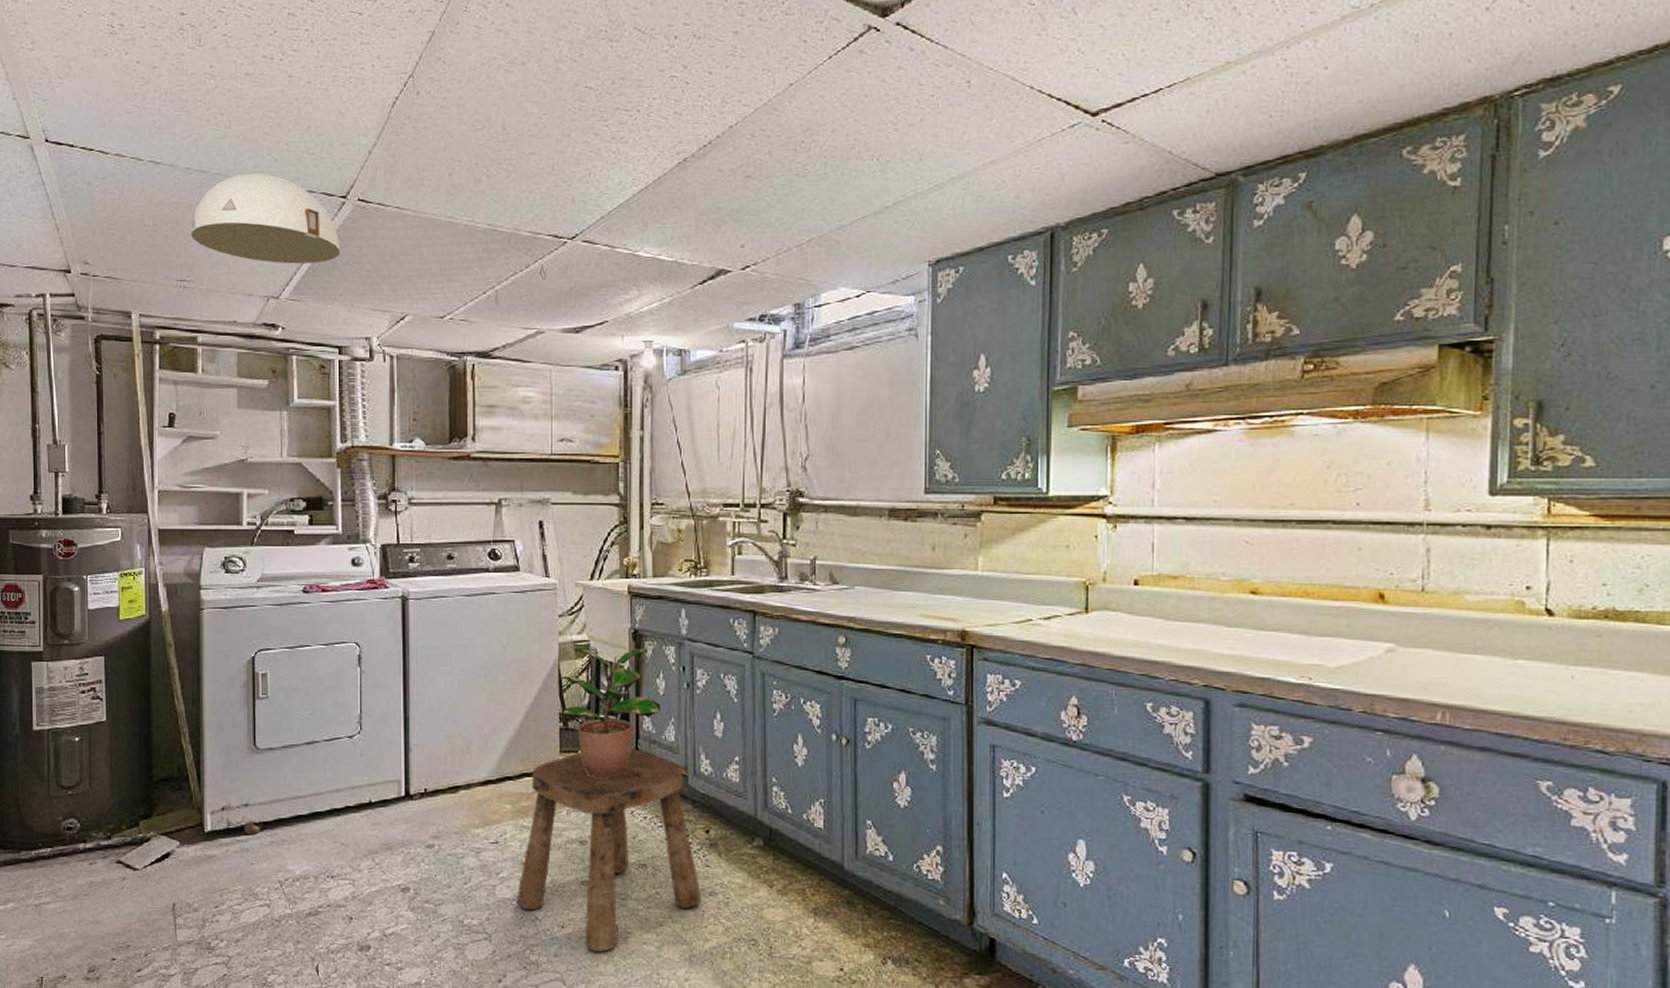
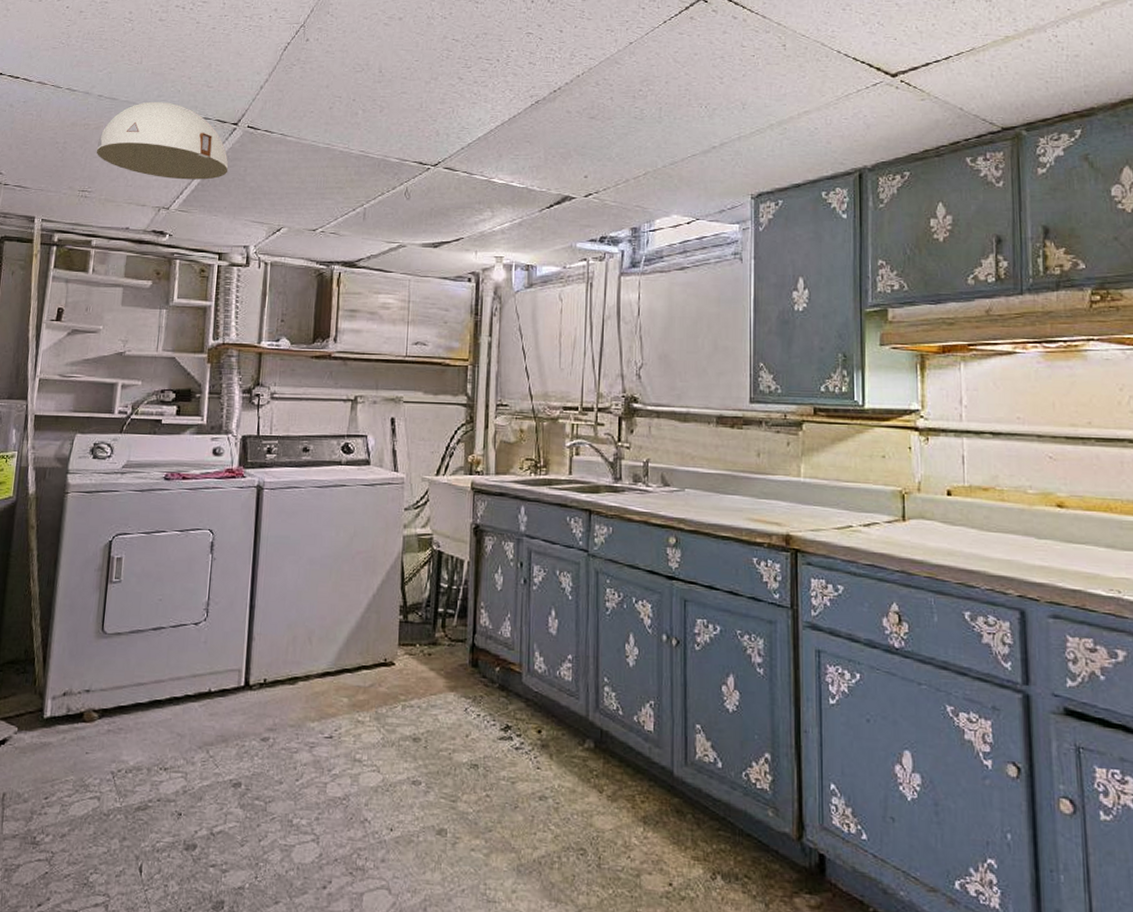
stool: present [516,748,702,952] -> none [346,643,532,858]
potted plant: present [559,647,660,778] -> none [402,540,498,673]

